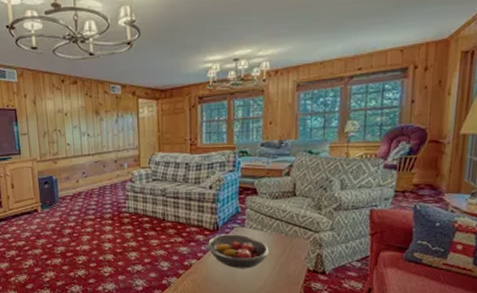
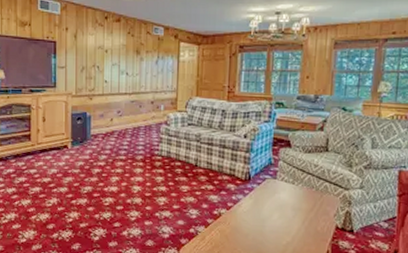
fruit bowl: present [207,234,269,269] -> none [238,185,299,222]

